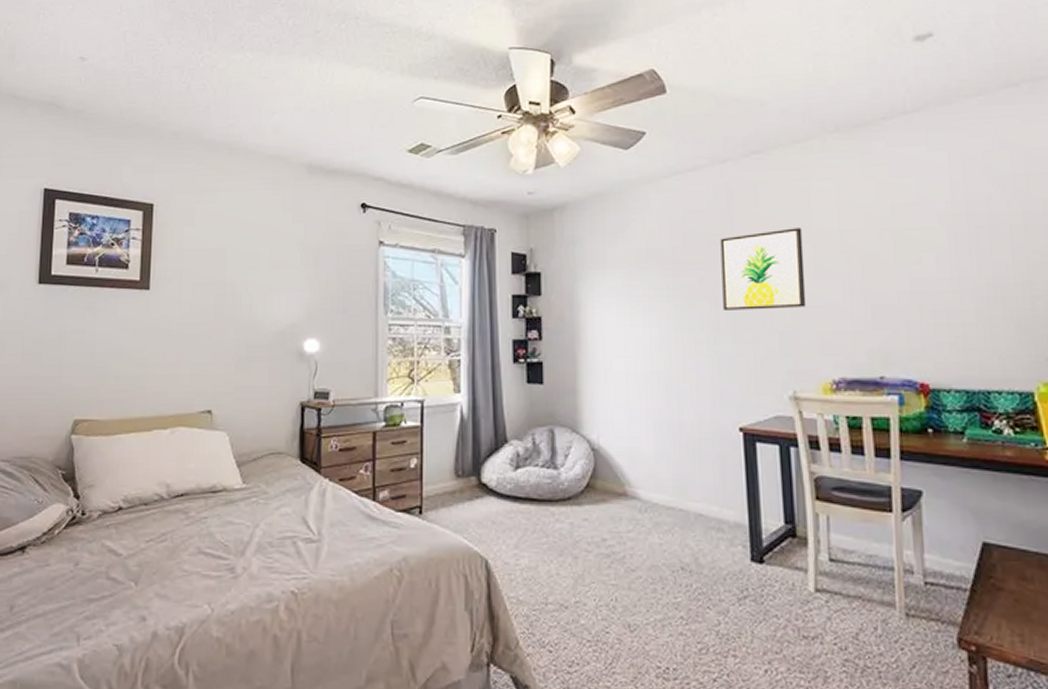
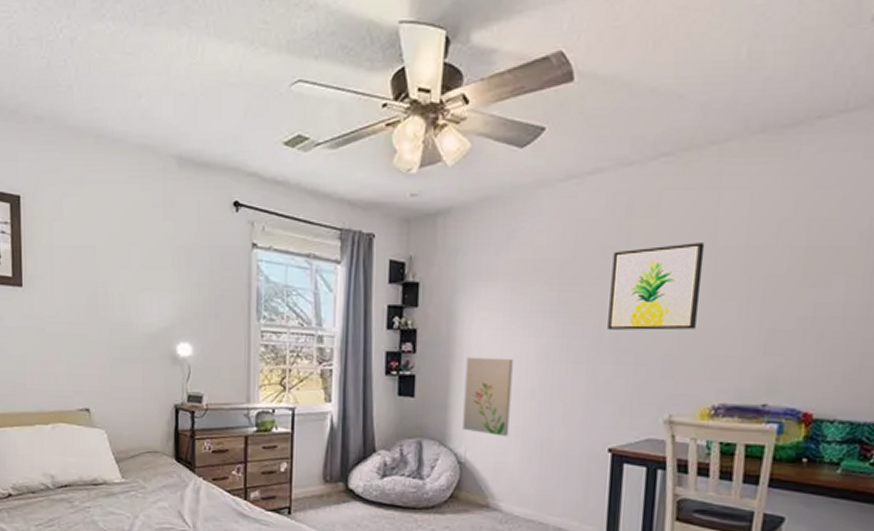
wall art: none [591,341,640,420] -> present [463,357,513,436]

